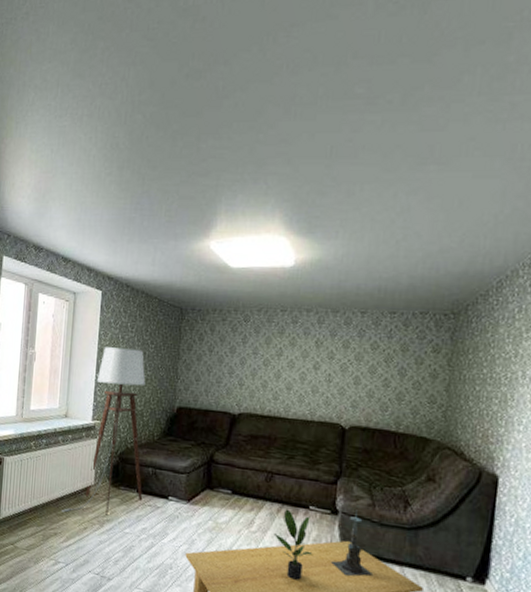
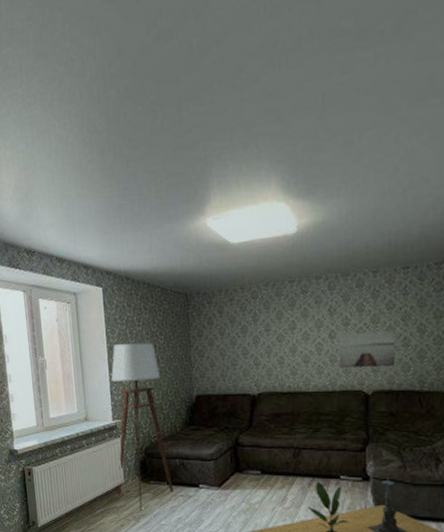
wall art: none [320,366,376,405] -> present [339,330,394,368]

